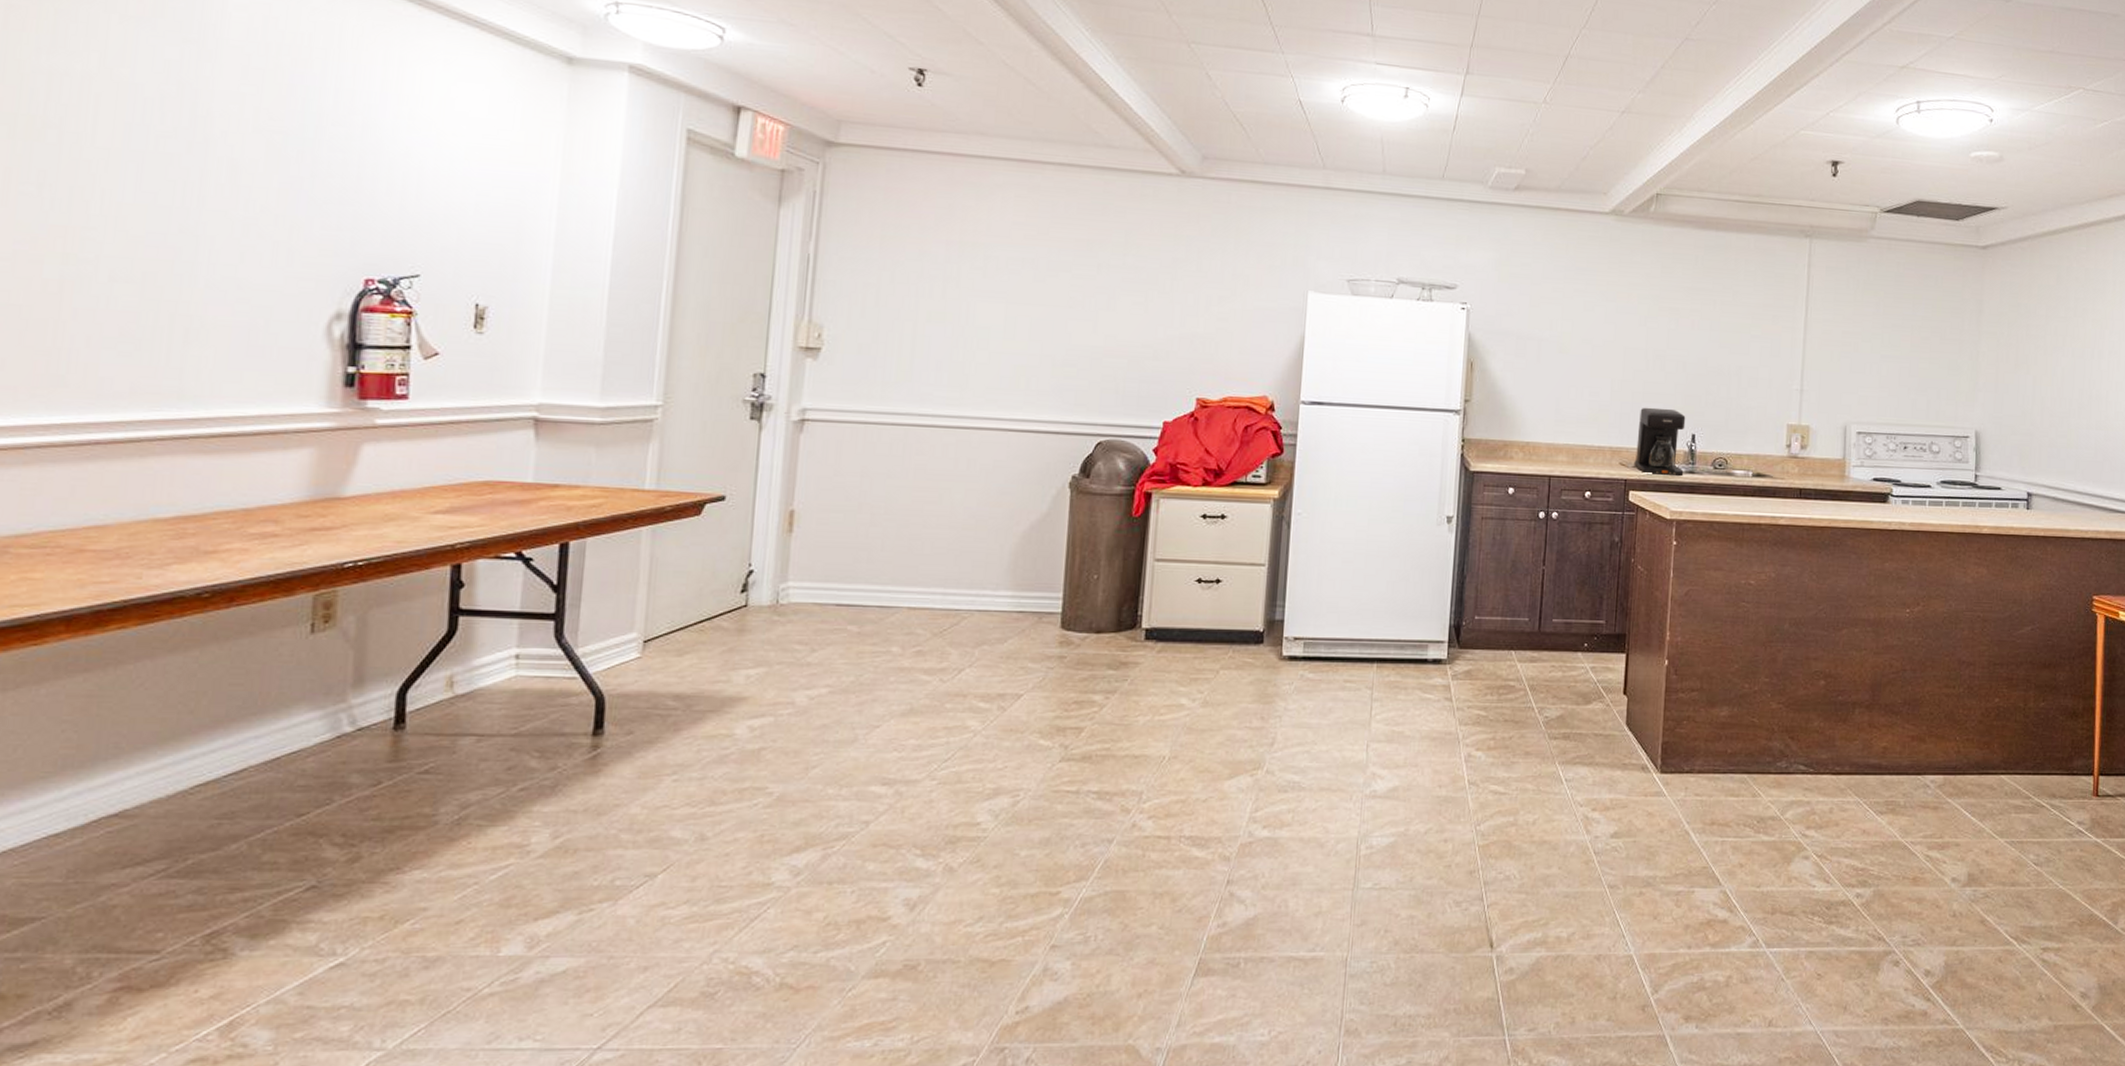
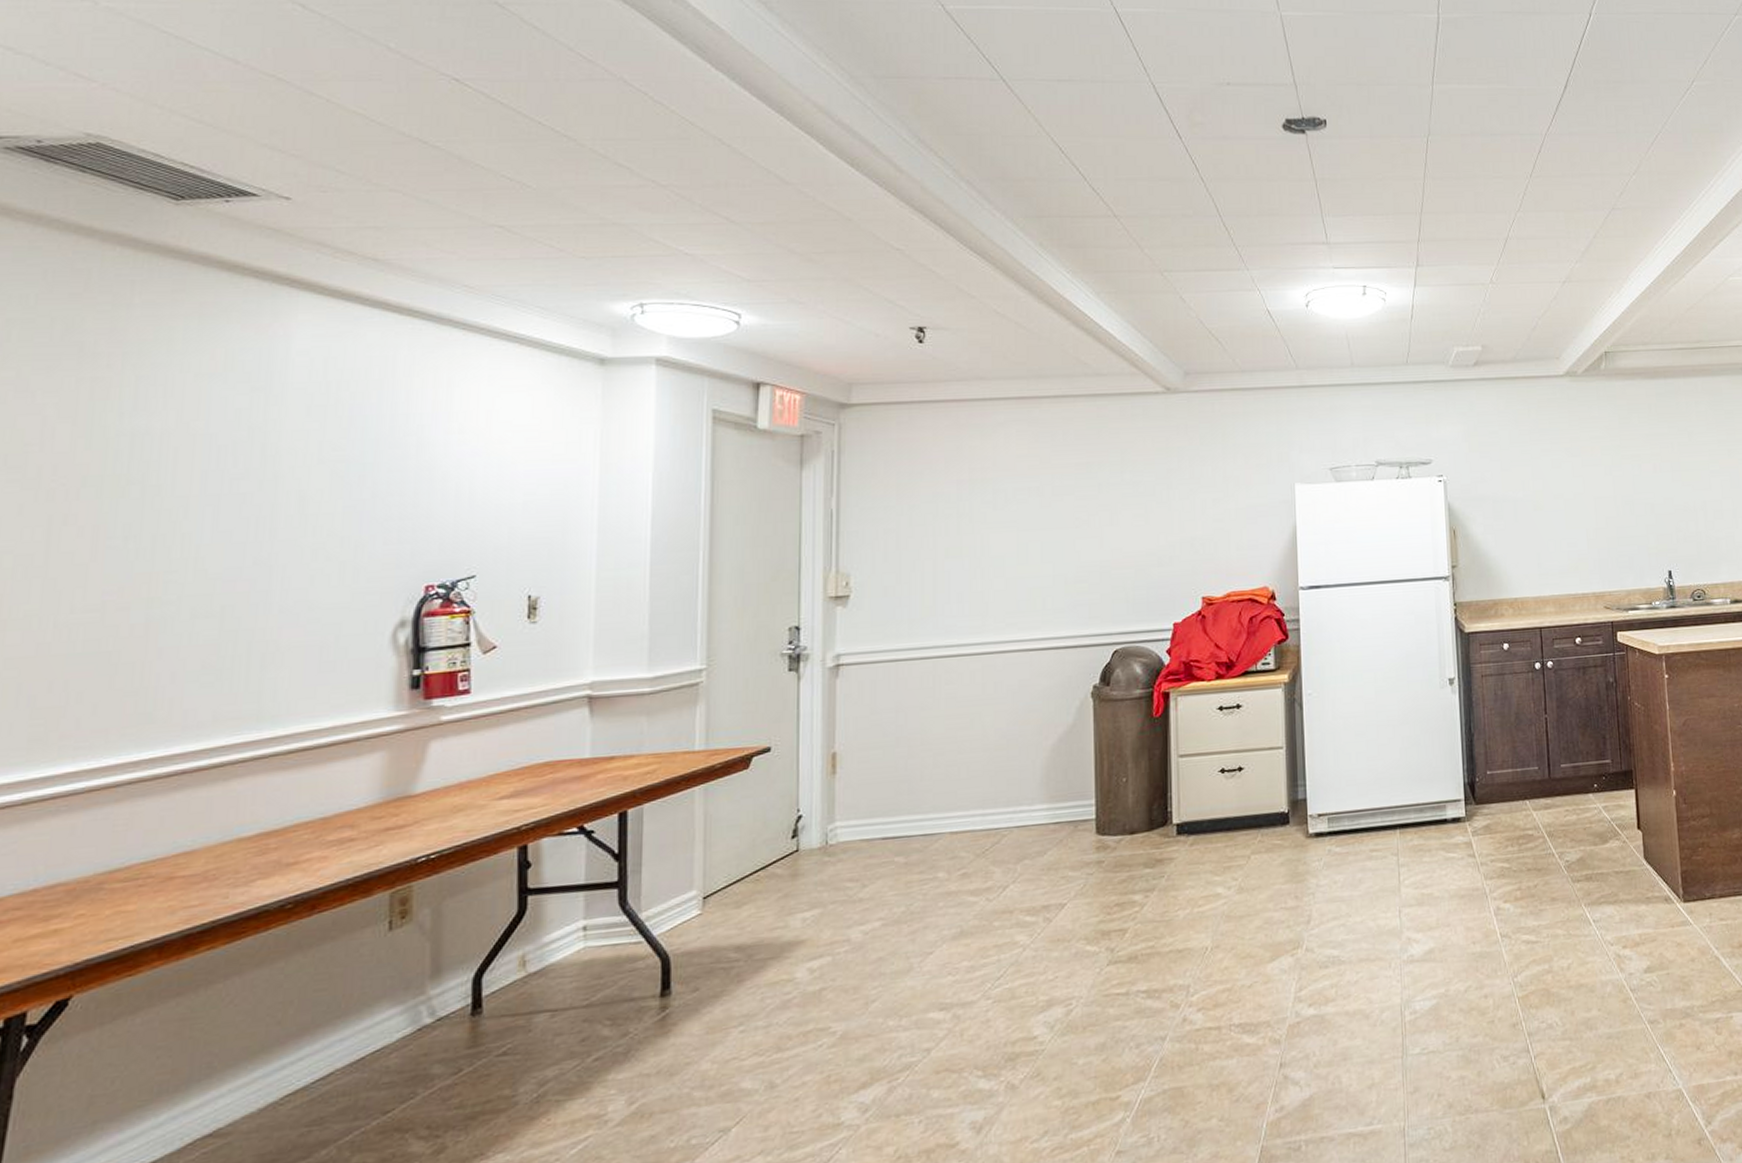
coffee maker: present [1634,407,1686,477] -> none [1617,550,1666,615]

